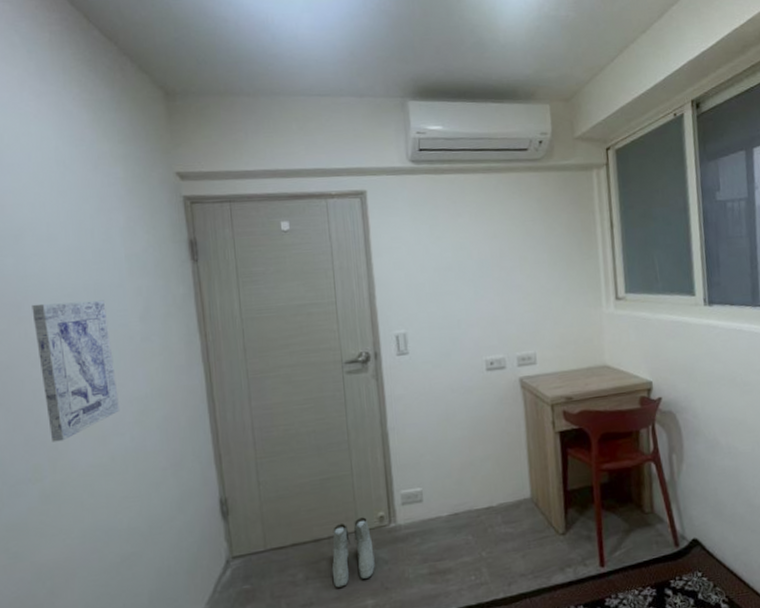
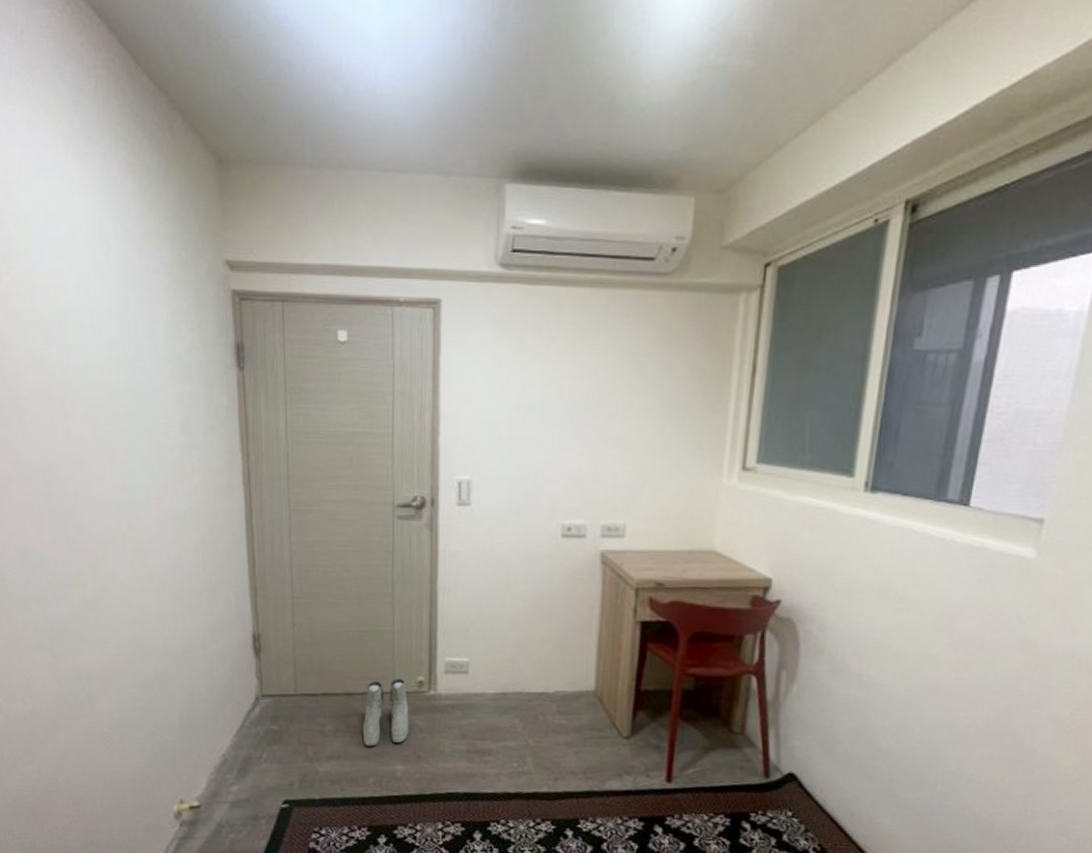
wall art: present [32,300,121,442] -> none [75,400,159,550]

